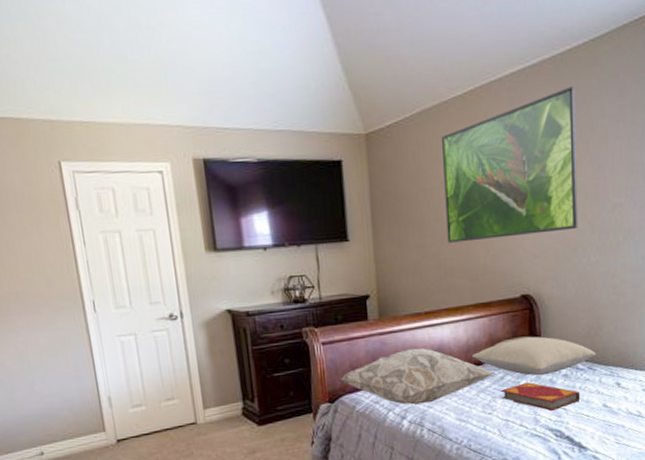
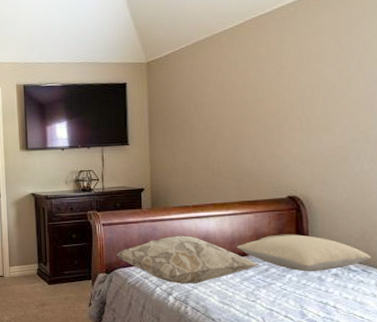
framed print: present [442,86,578,243] -> none [213,13,350,148]
hardback book: present [500,382,581,411] -> none [264,277,353,307]

